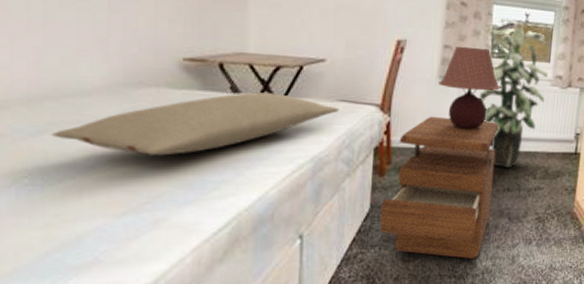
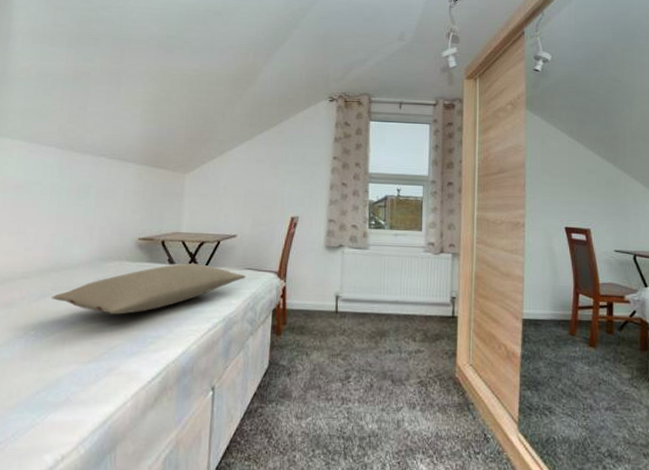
nightstand: present [379,116,499,260] -> none [276,281,379,421]
table lamp: present [437,46,501,130] -> none [324,219,379,294]
indoor plant: present [479,17,548,169] -> none [360,193,420,331]

